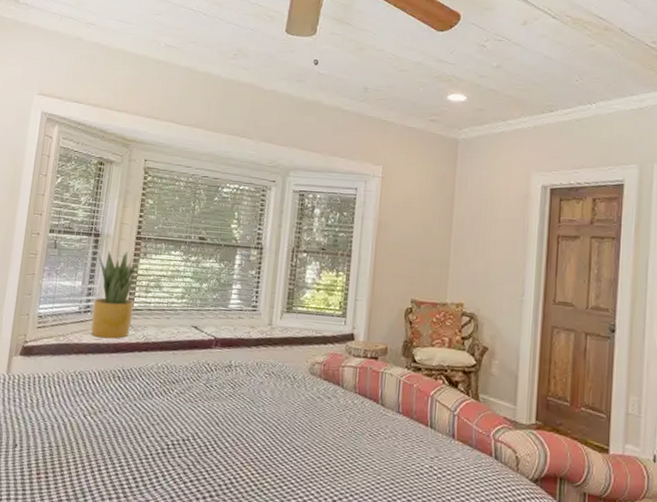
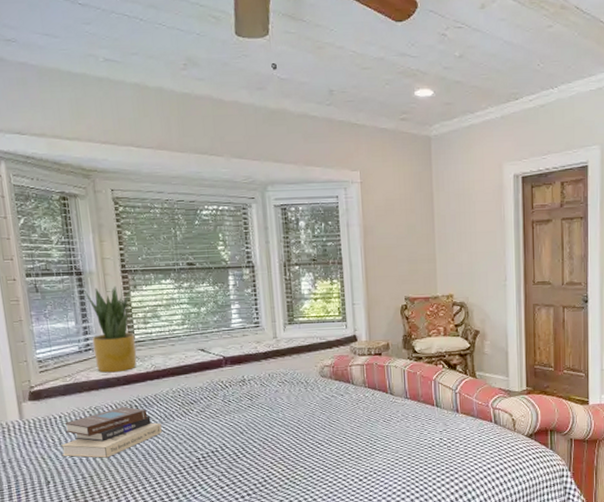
books: none [36,375,139,429] -> present [61,406,162,458]

